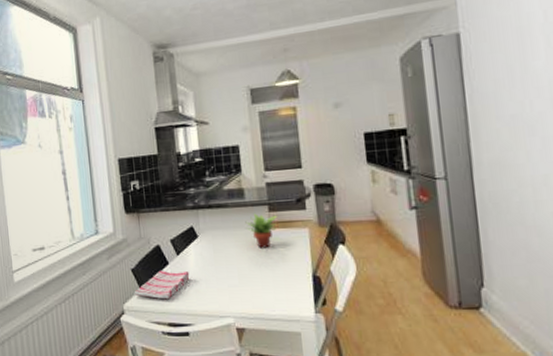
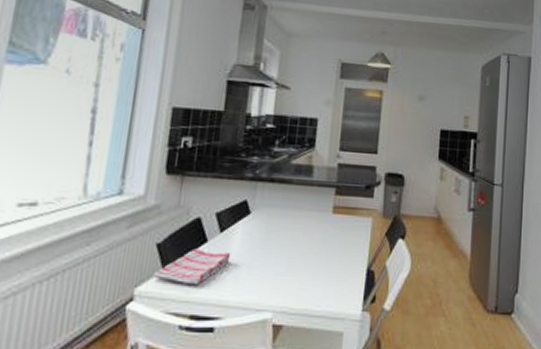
succulent plant: present [245,213,278,248] -> none [307,195,343,235]

